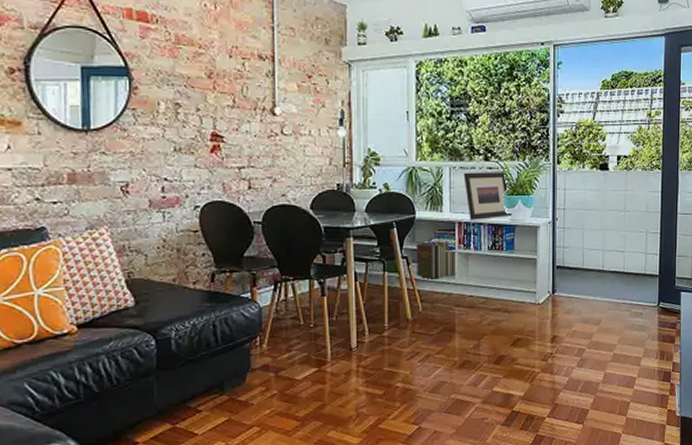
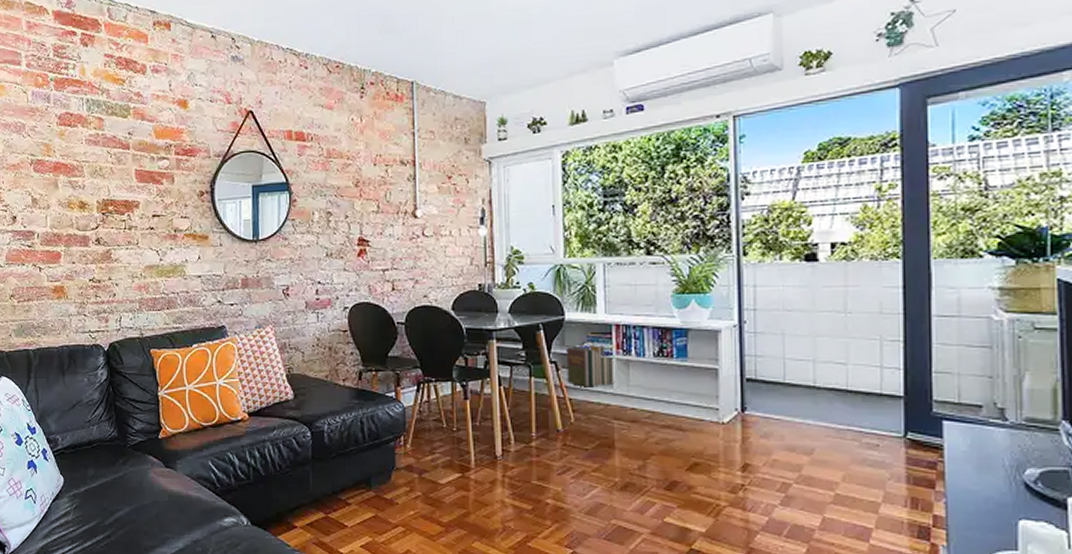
picture frame: present [463,172,512,220] -> none [620,267,683,323]

